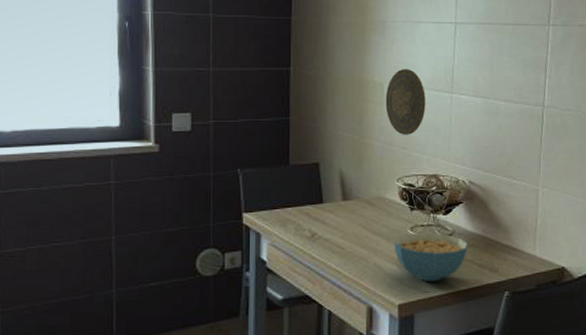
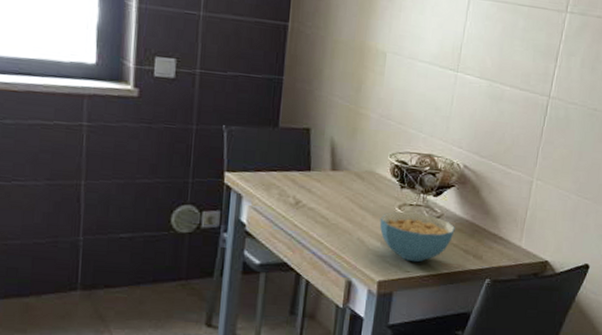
decorative plate: present [385,68,426,135] -> none [386,39,430,110]

